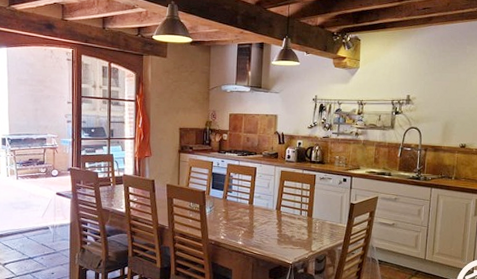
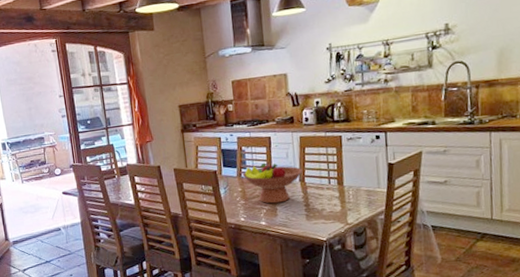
fruit bowl: none [227,189,280,226] -> present [242,162,303,204]

